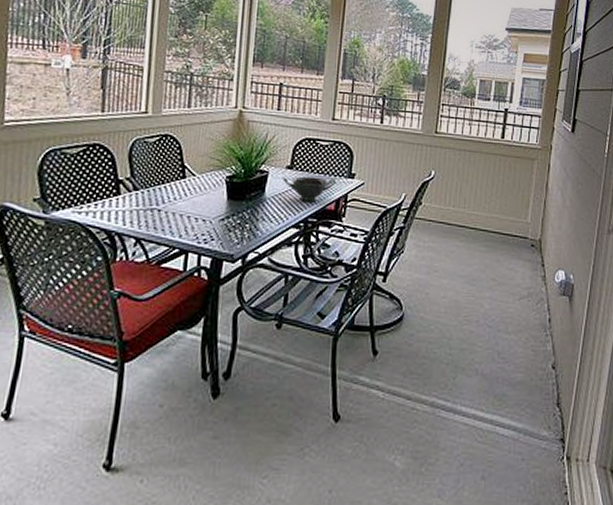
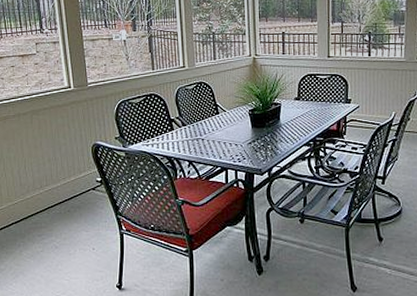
bowl: present [283,176,337,203] -> none [293,104,336,125]

